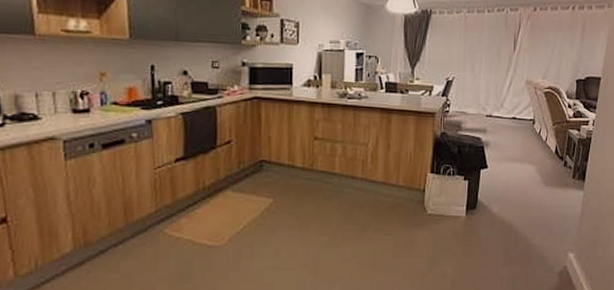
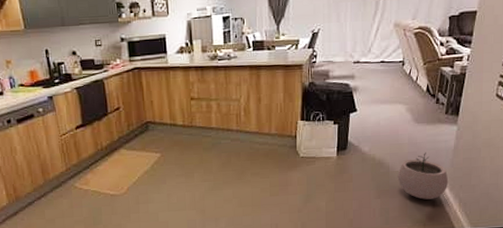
plant pot: none [526,217,576,270] -> present [397,152,449,200]

